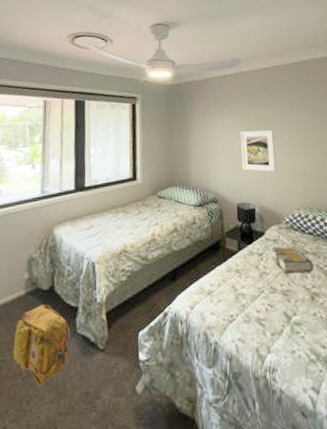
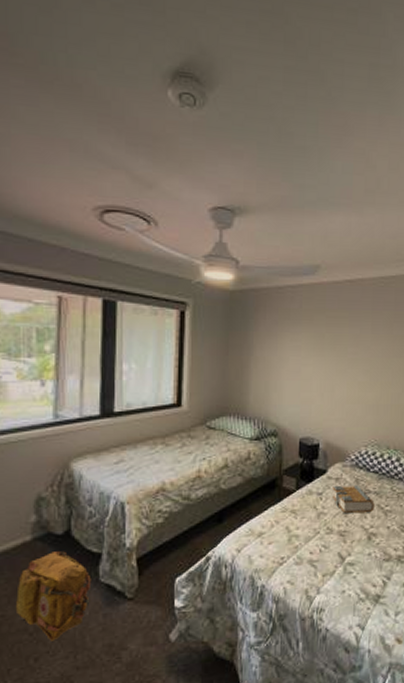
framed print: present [240,129,277,172] -> none [309,354,349,404]

